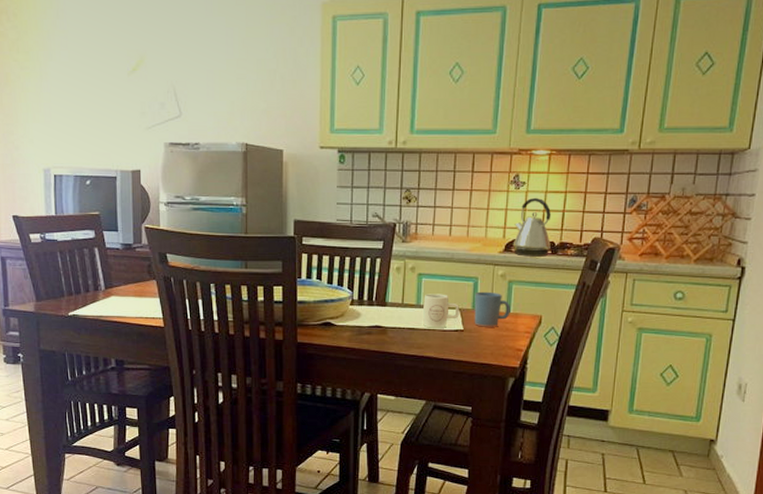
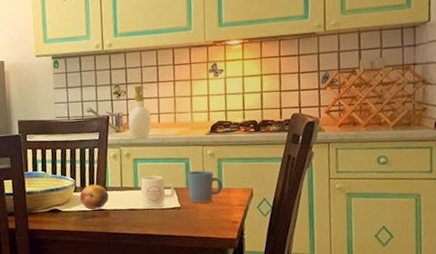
fruit: none [356,298,388,325] -> present [79,184,109,209]
soap bottle: none [416,192,442,253] -> present [128,85,152,140]
kettle: present [513,197,551,257] -> none [217,82,253,136]

